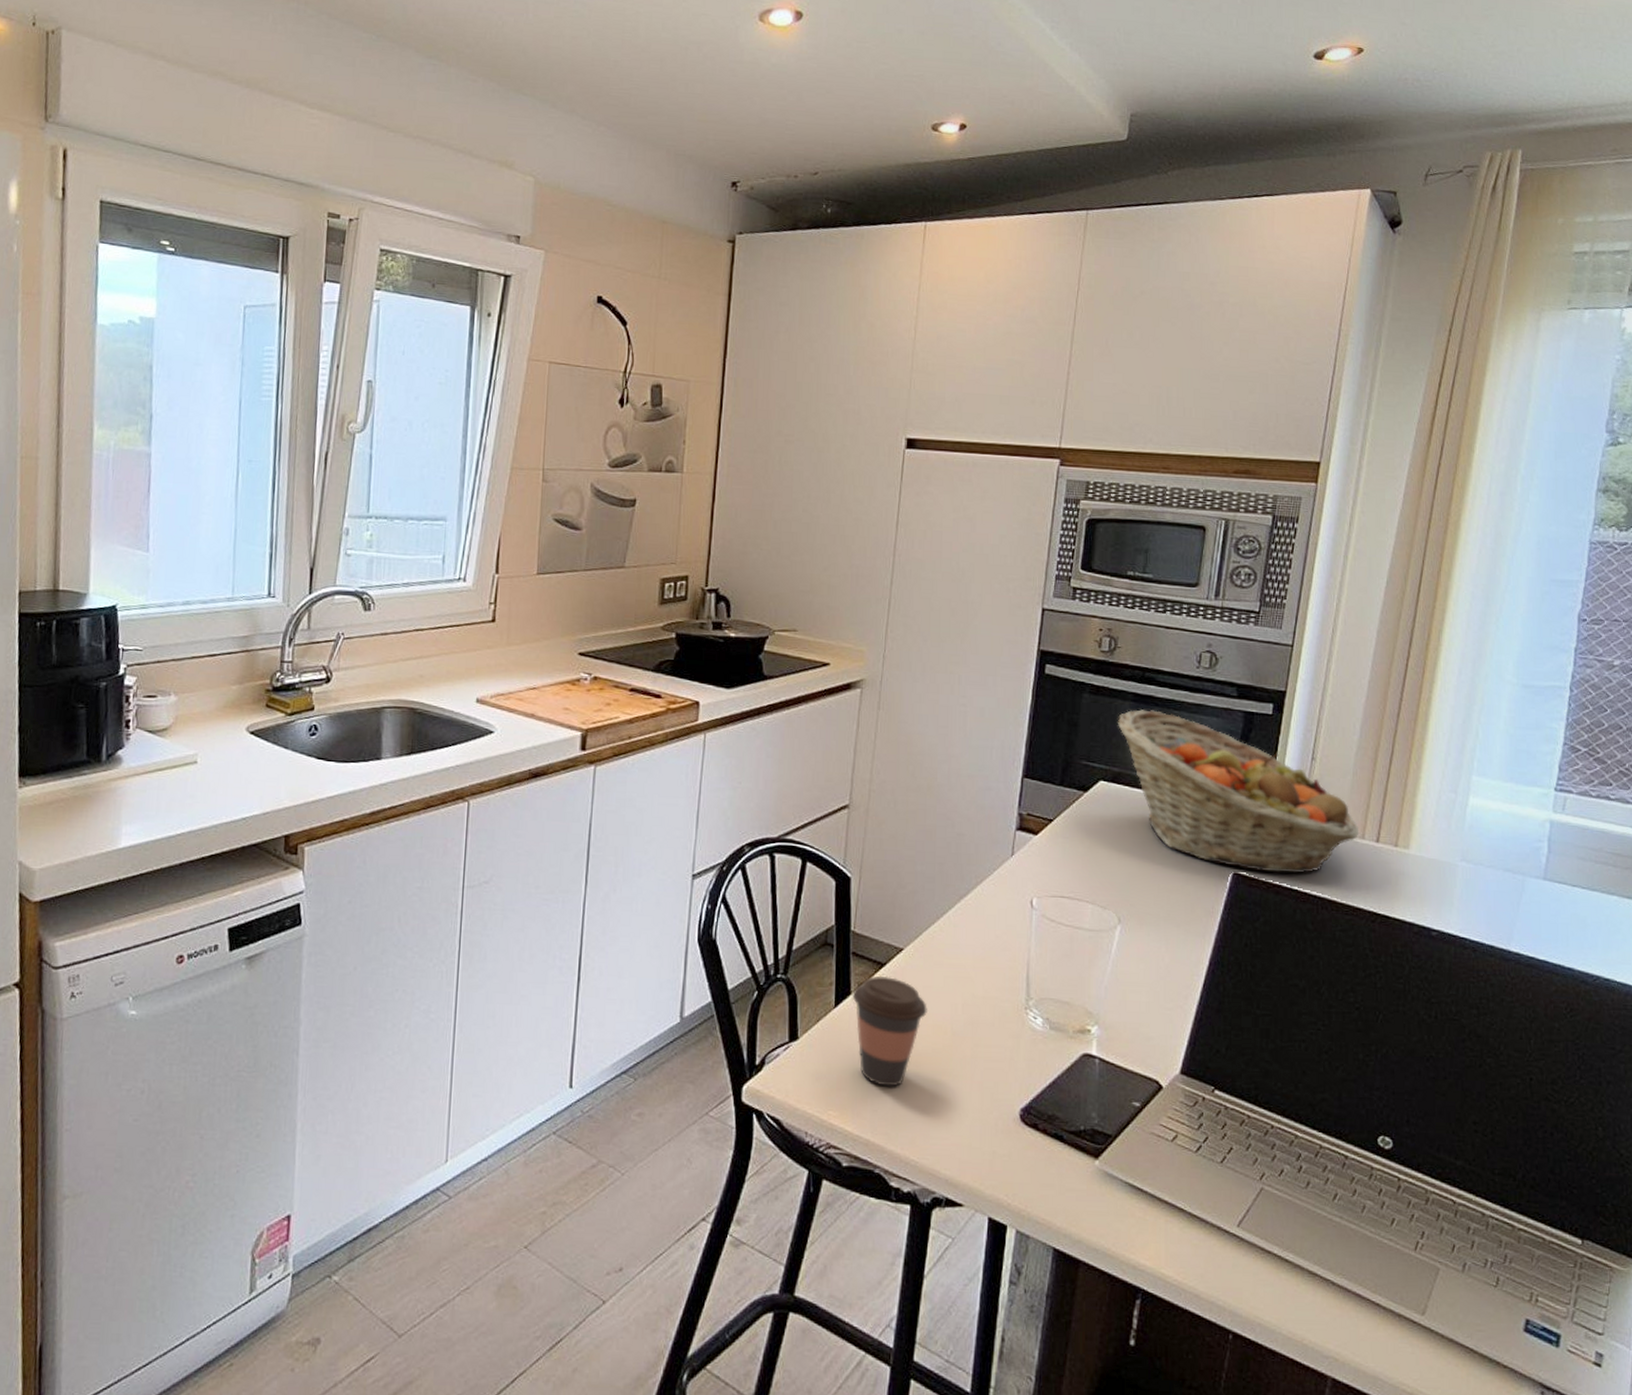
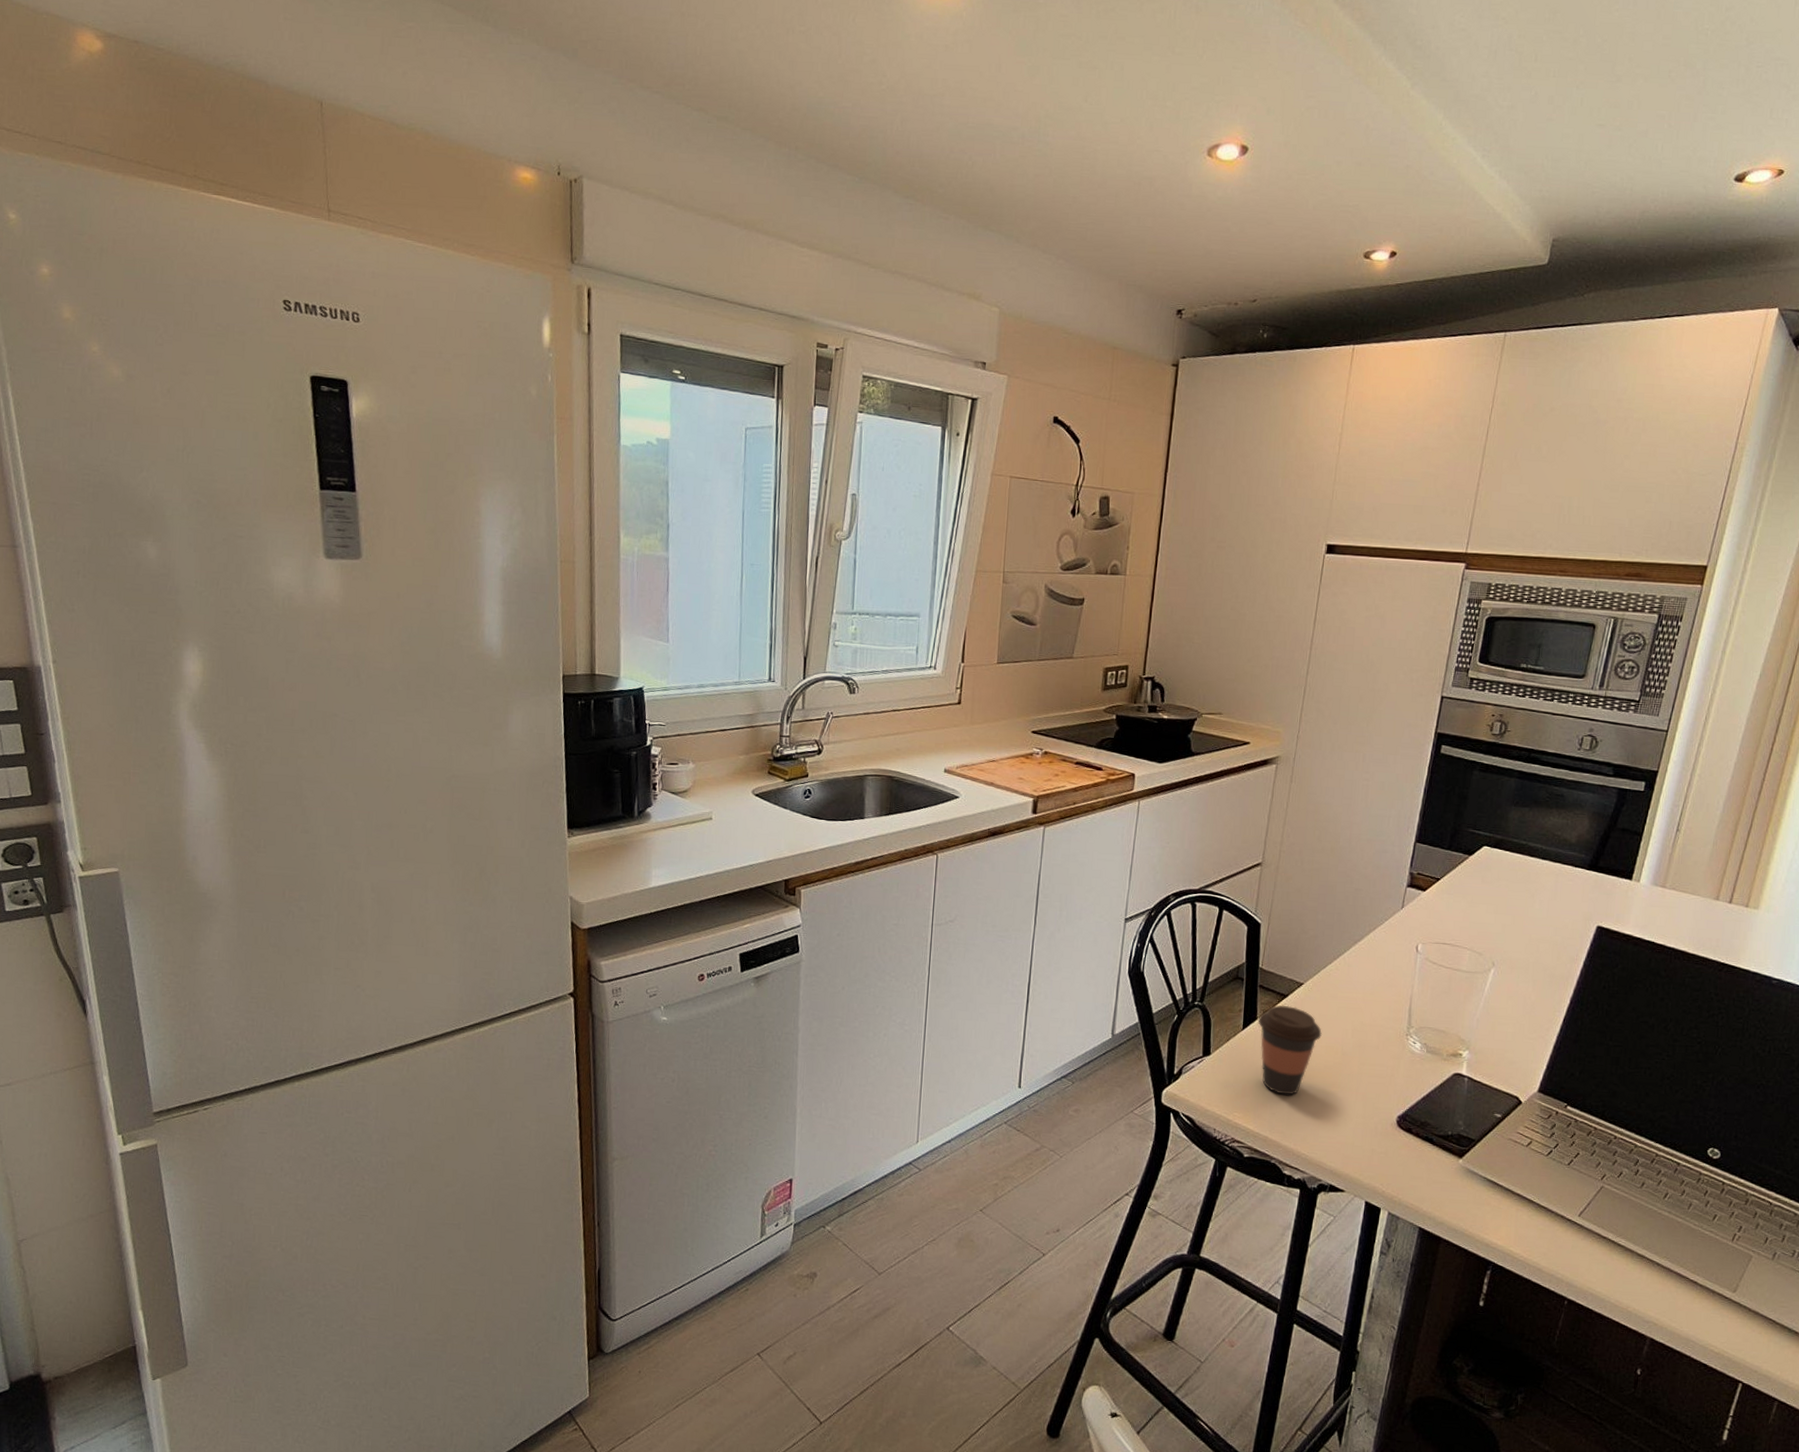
fruit basket: present [1118,709,1358,874] -> none [1503,785,1714,929]

